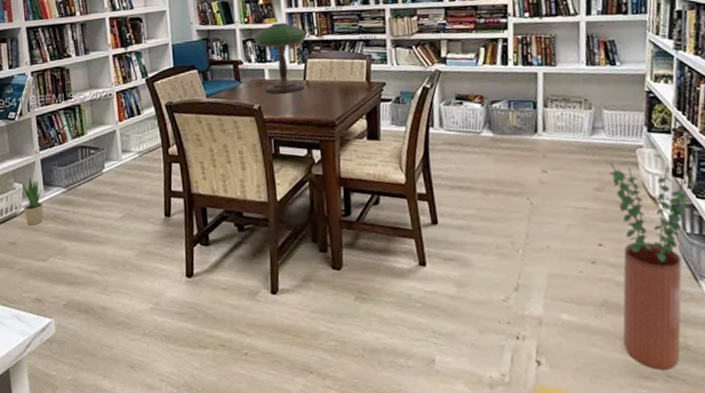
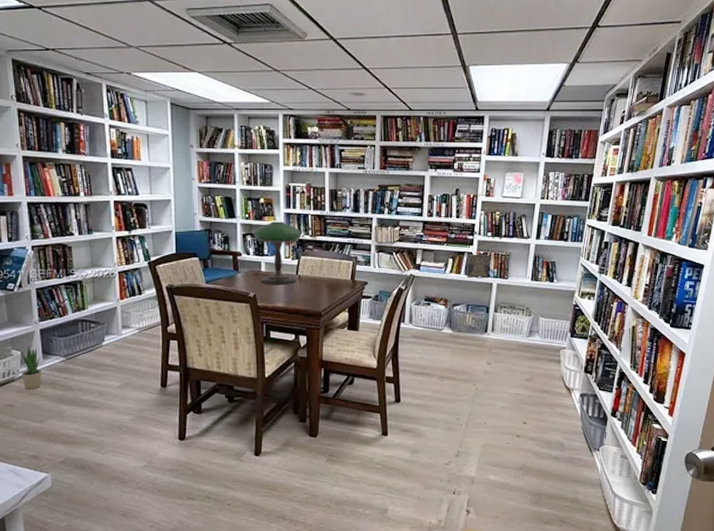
decorative box: none [501,38,532,68] -> present [465,254,491,278]
vase: present [610,162,688,370] -> none [532,359,593,517]

